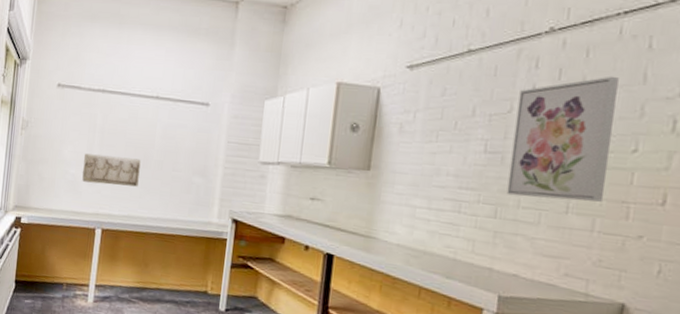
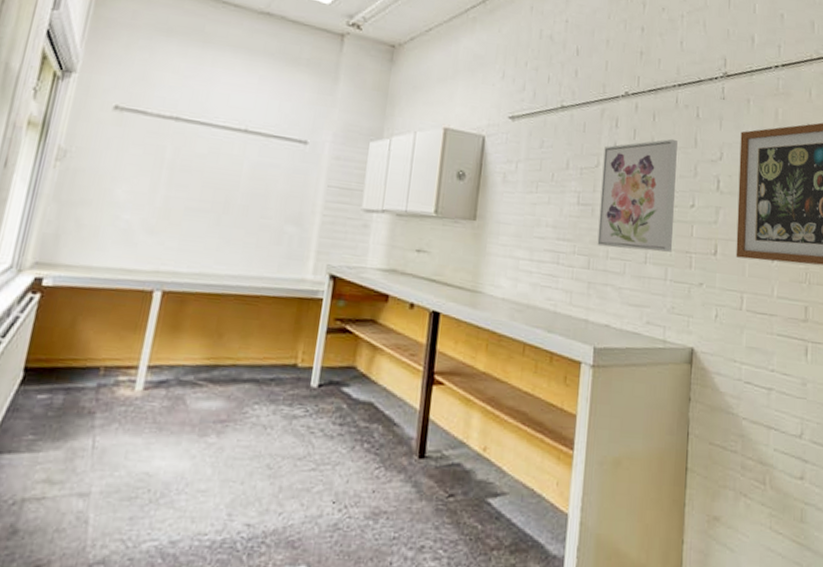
relief sculpture: present [82,153,141,187] -> none [139,194,221,237]

